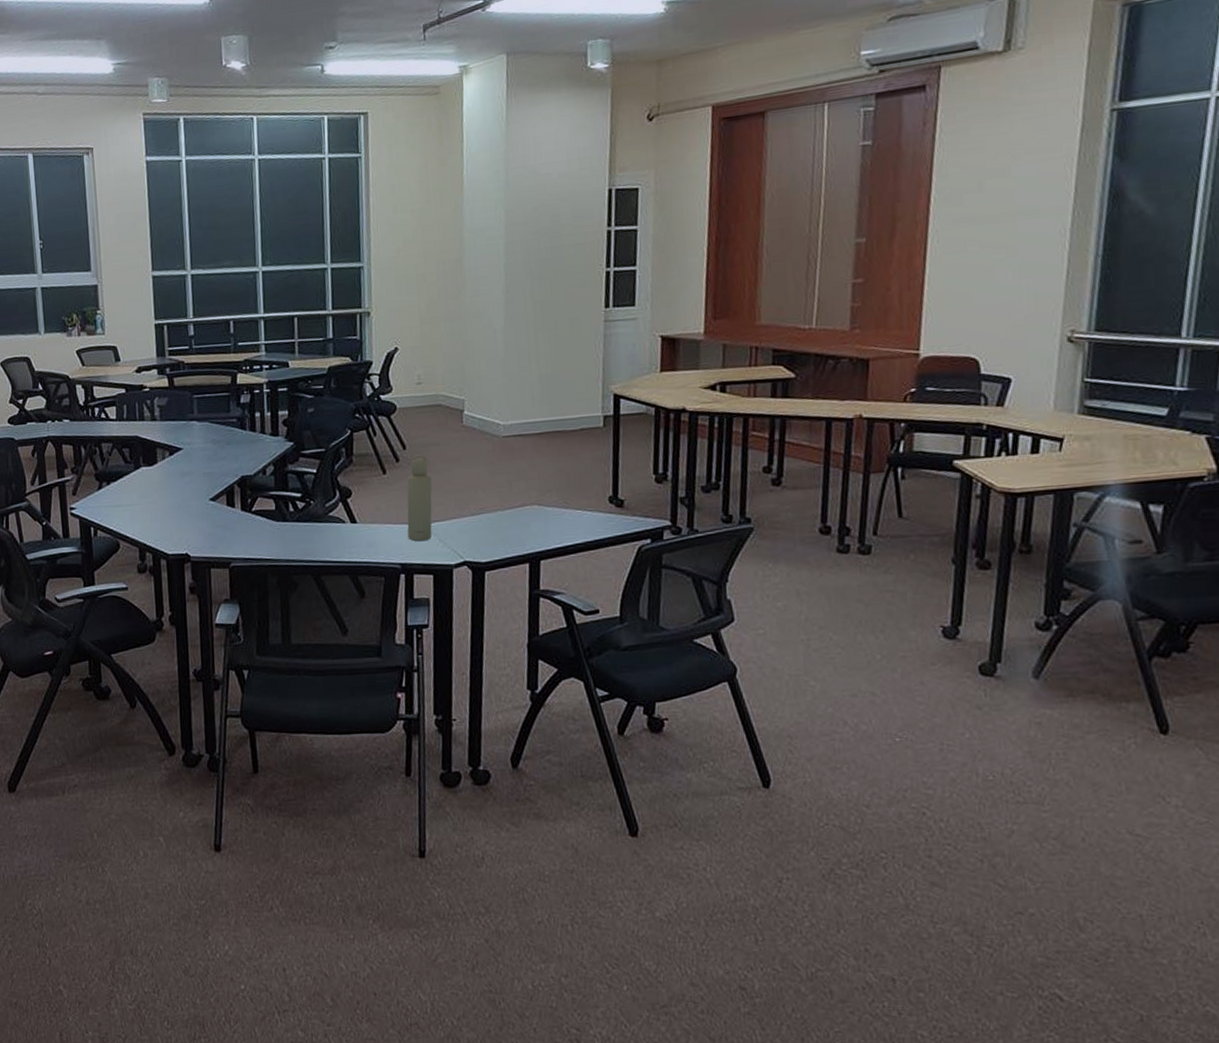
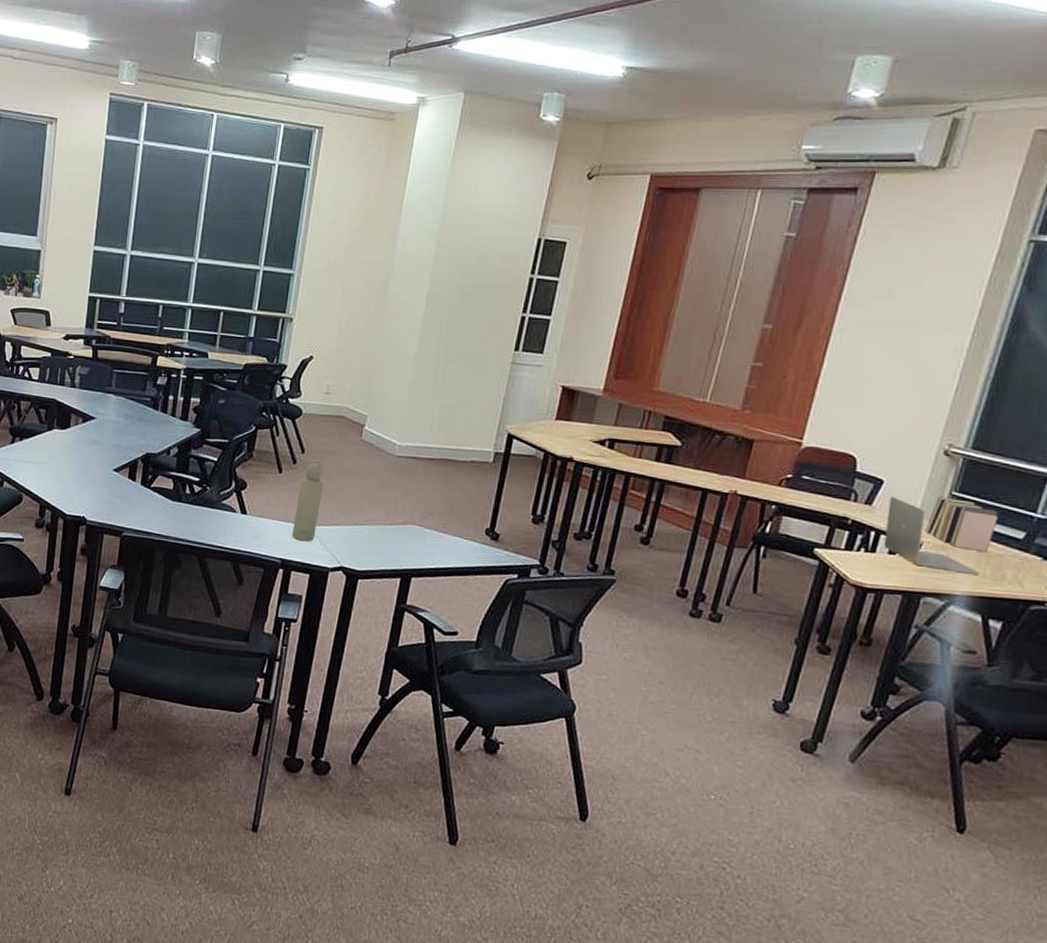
laptop: none [1021,393,1130,462] -> present [884,496,980,576]
books: none [1064,384,1137,436] -> present [925,496,999,553]

